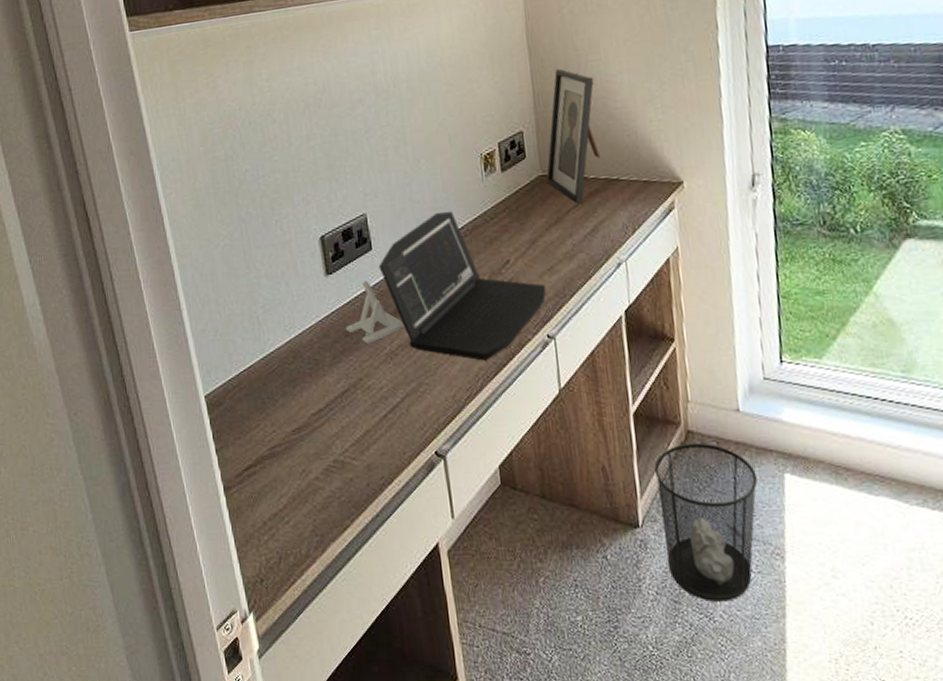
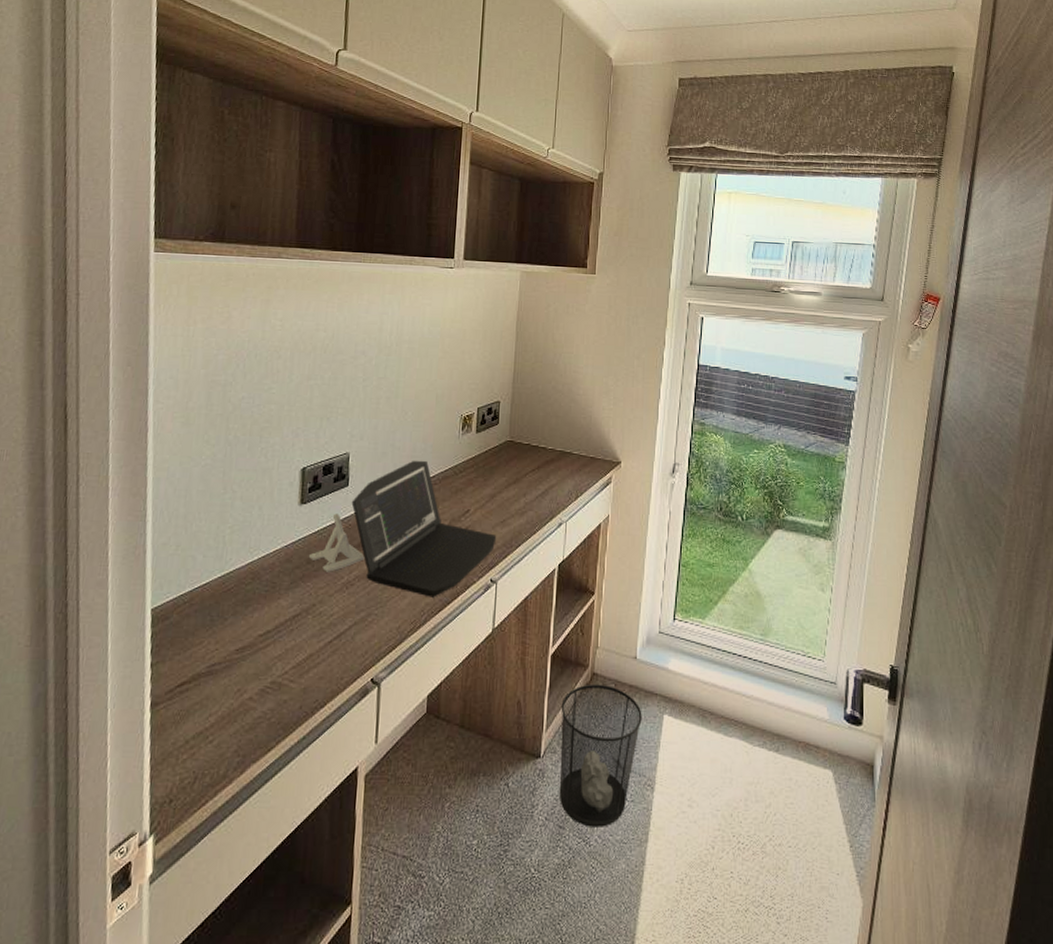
picture frame: present [546,68,601,205] -> none [512,354,564,469]

